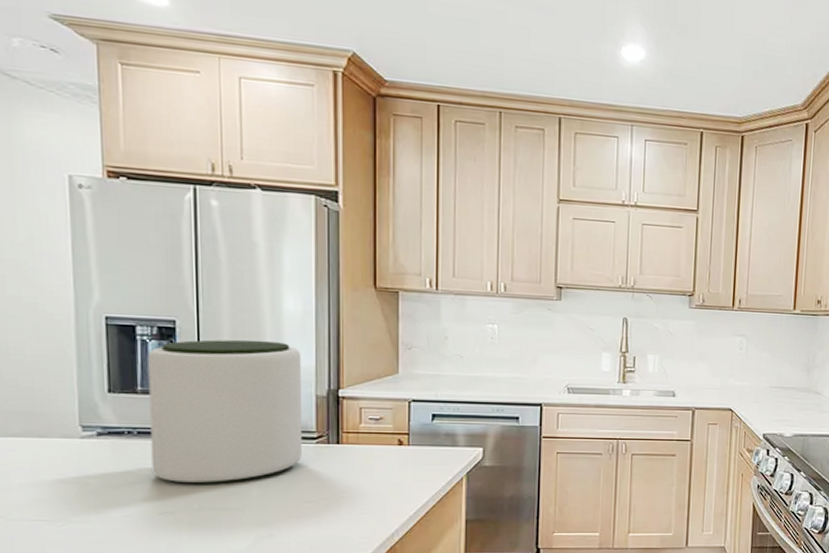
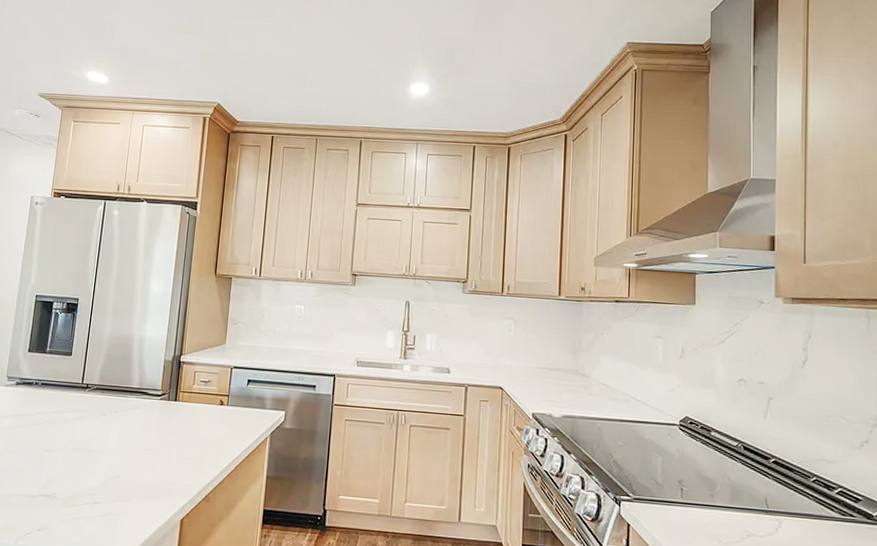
plant pot: present [148,339,302,485] -> none [46,313,158,430]

